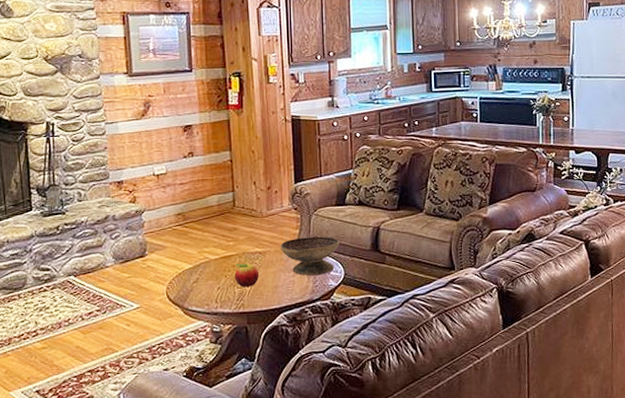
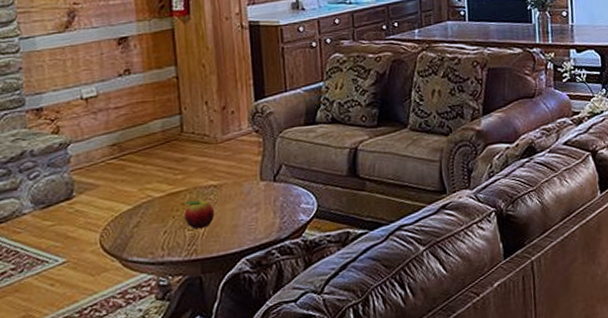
decorative bowl: present [280,236,340,275] -> none [239,162,311,210]

